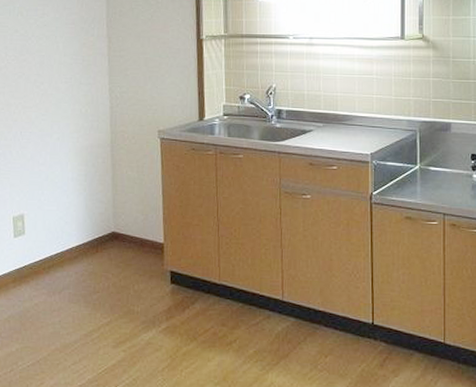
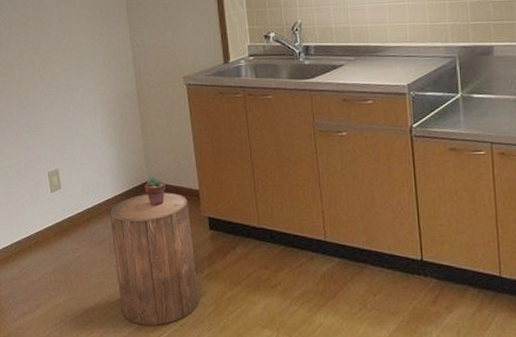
stool: none [72,244,155,378] -> present [110,192,199,325]
potted succulent: none [109,227,132,257] -> present [144,176,166,206]

